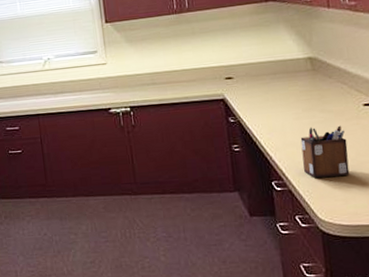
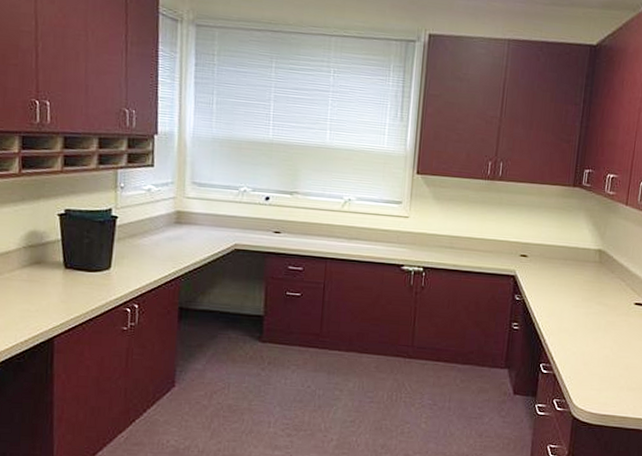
desk organizer: present [300,125,350,178] -> none [571,316,613,367]

